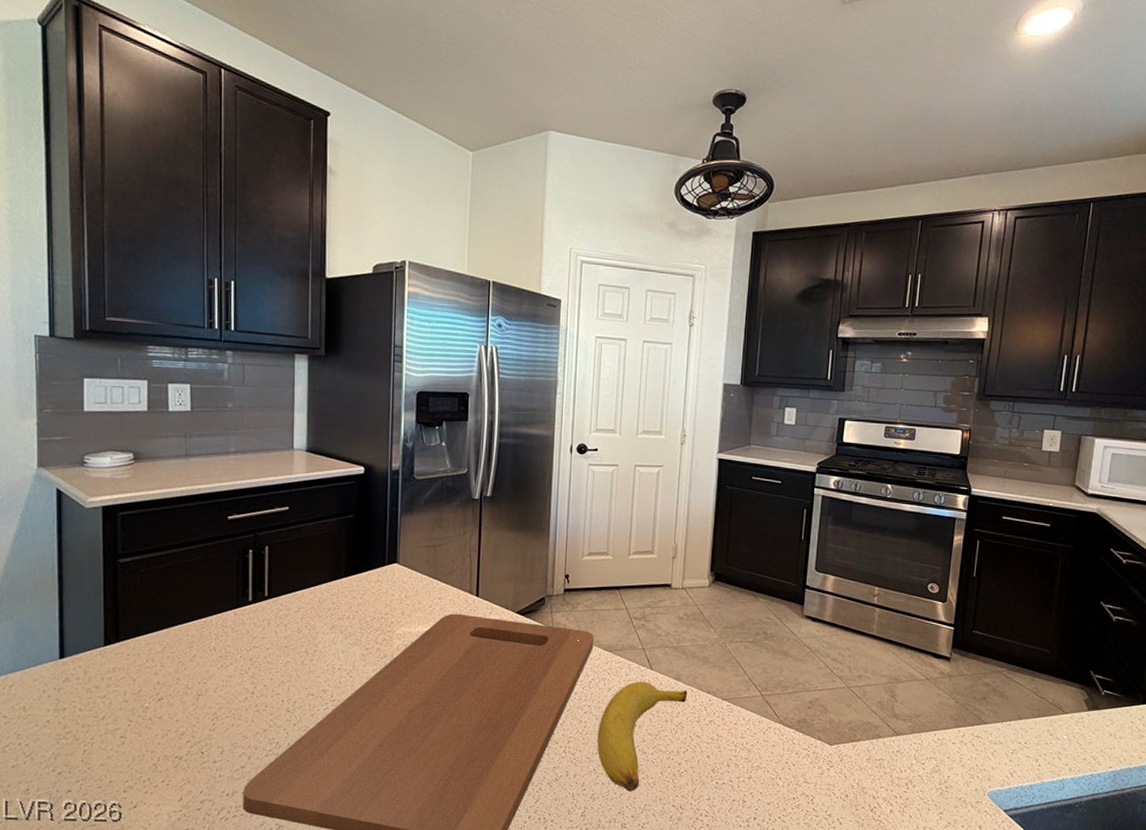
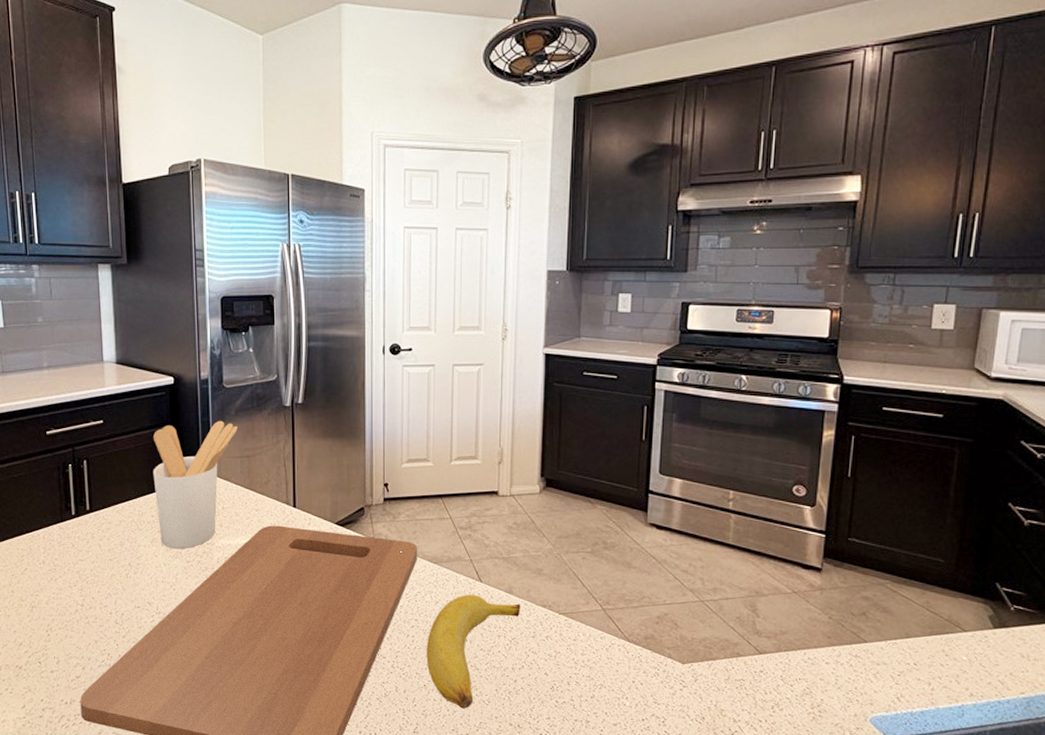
utensil holder: none [337,510,426,637] -> present [153,420,238,549]

